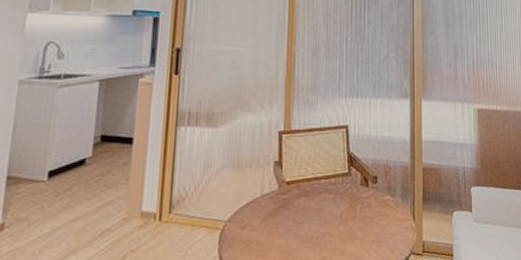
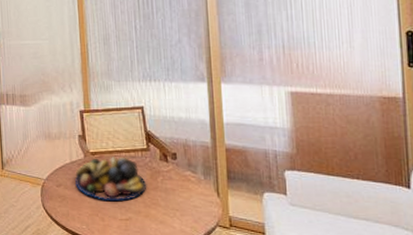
fruit bowl: none [265,184,344,241] -> present [75,157,146,202]

